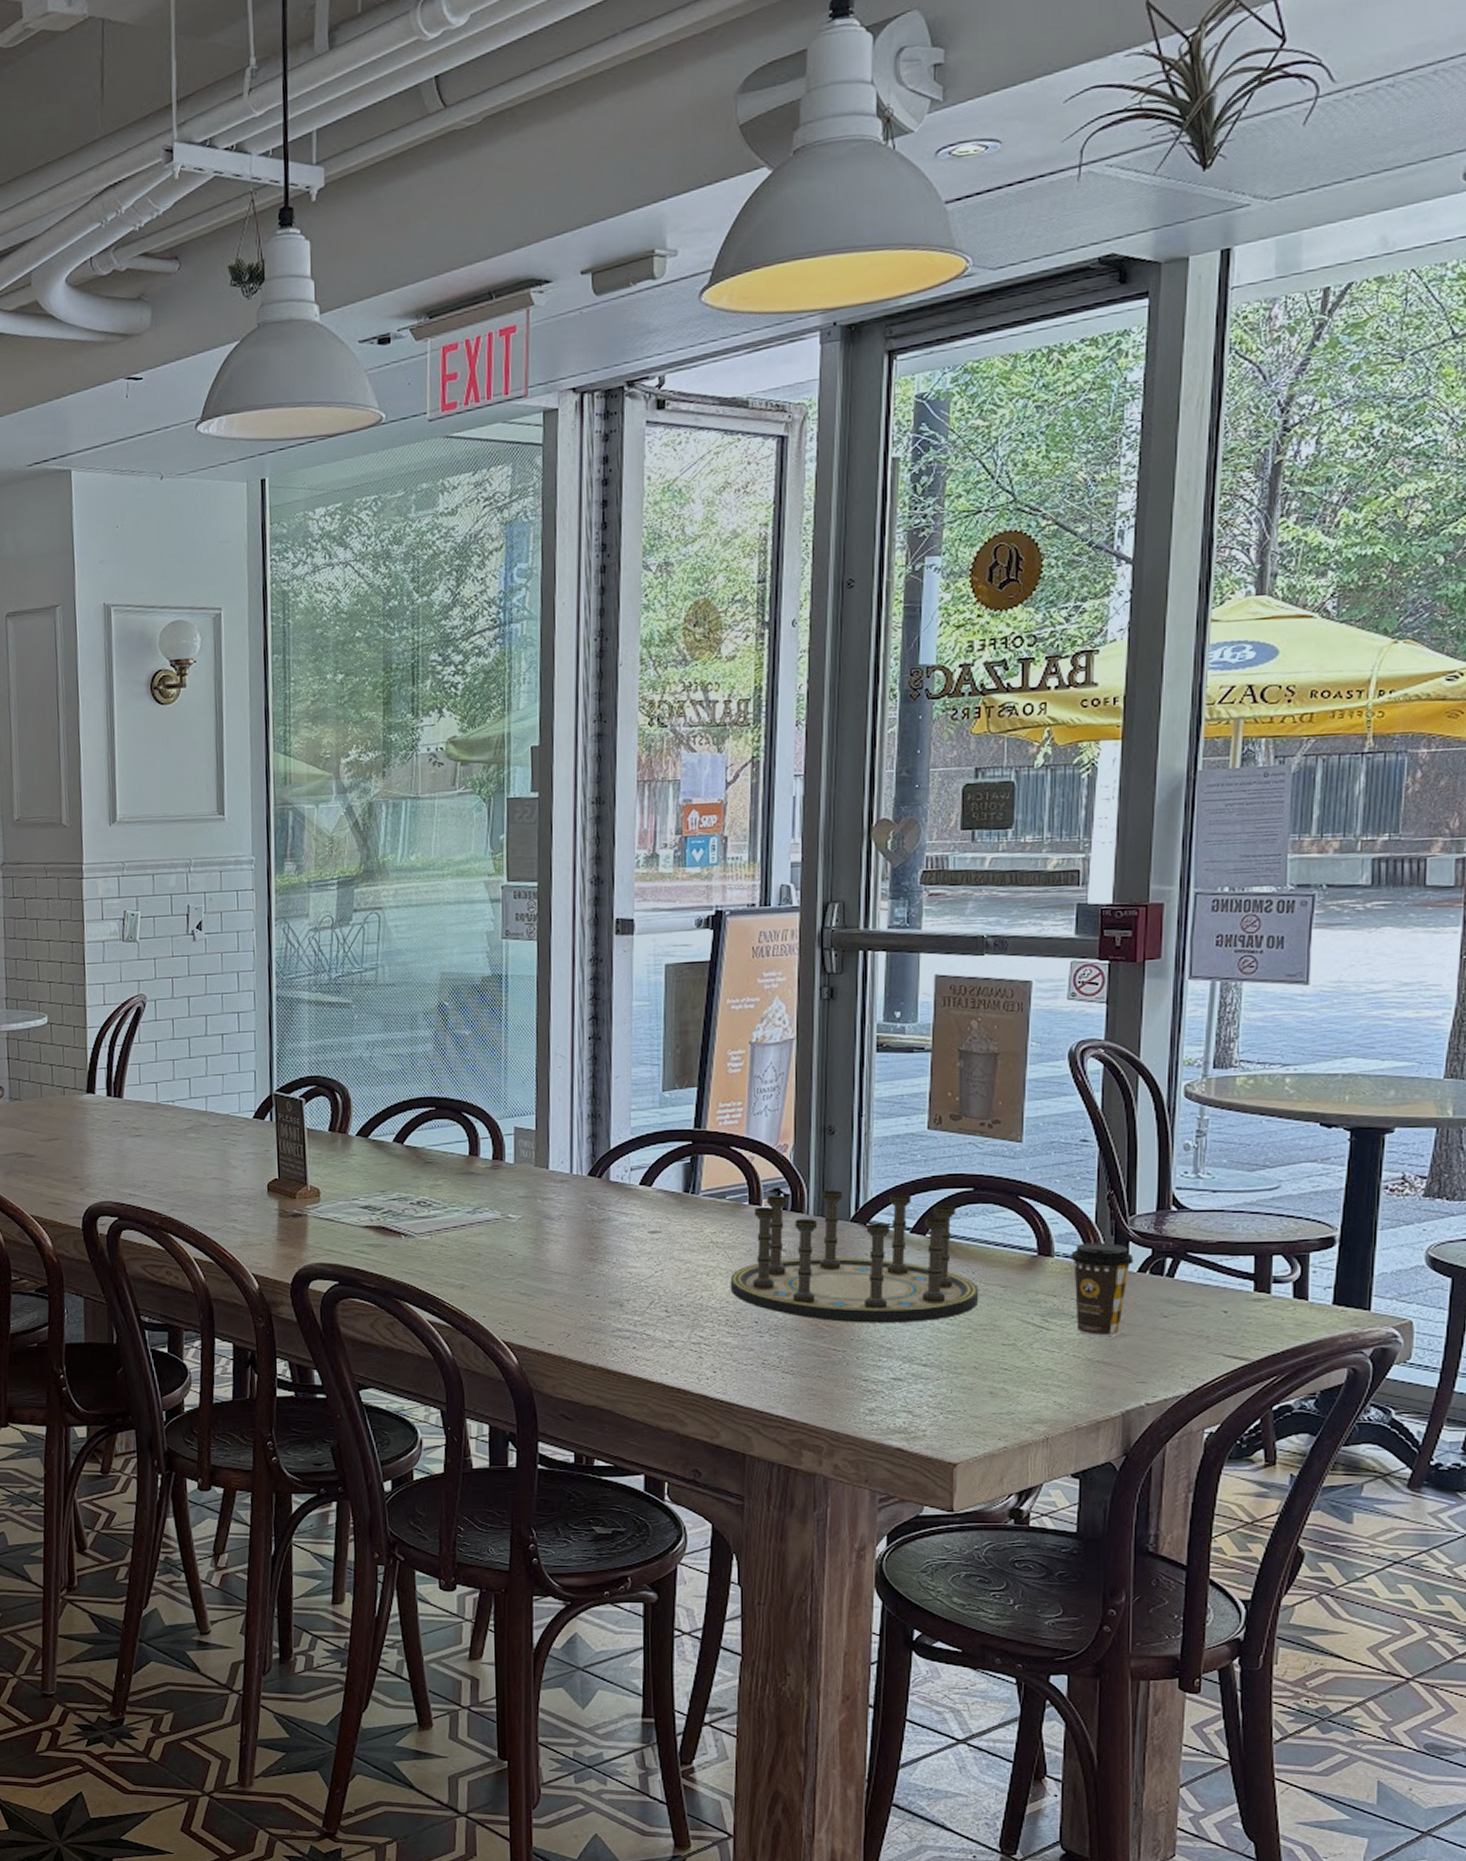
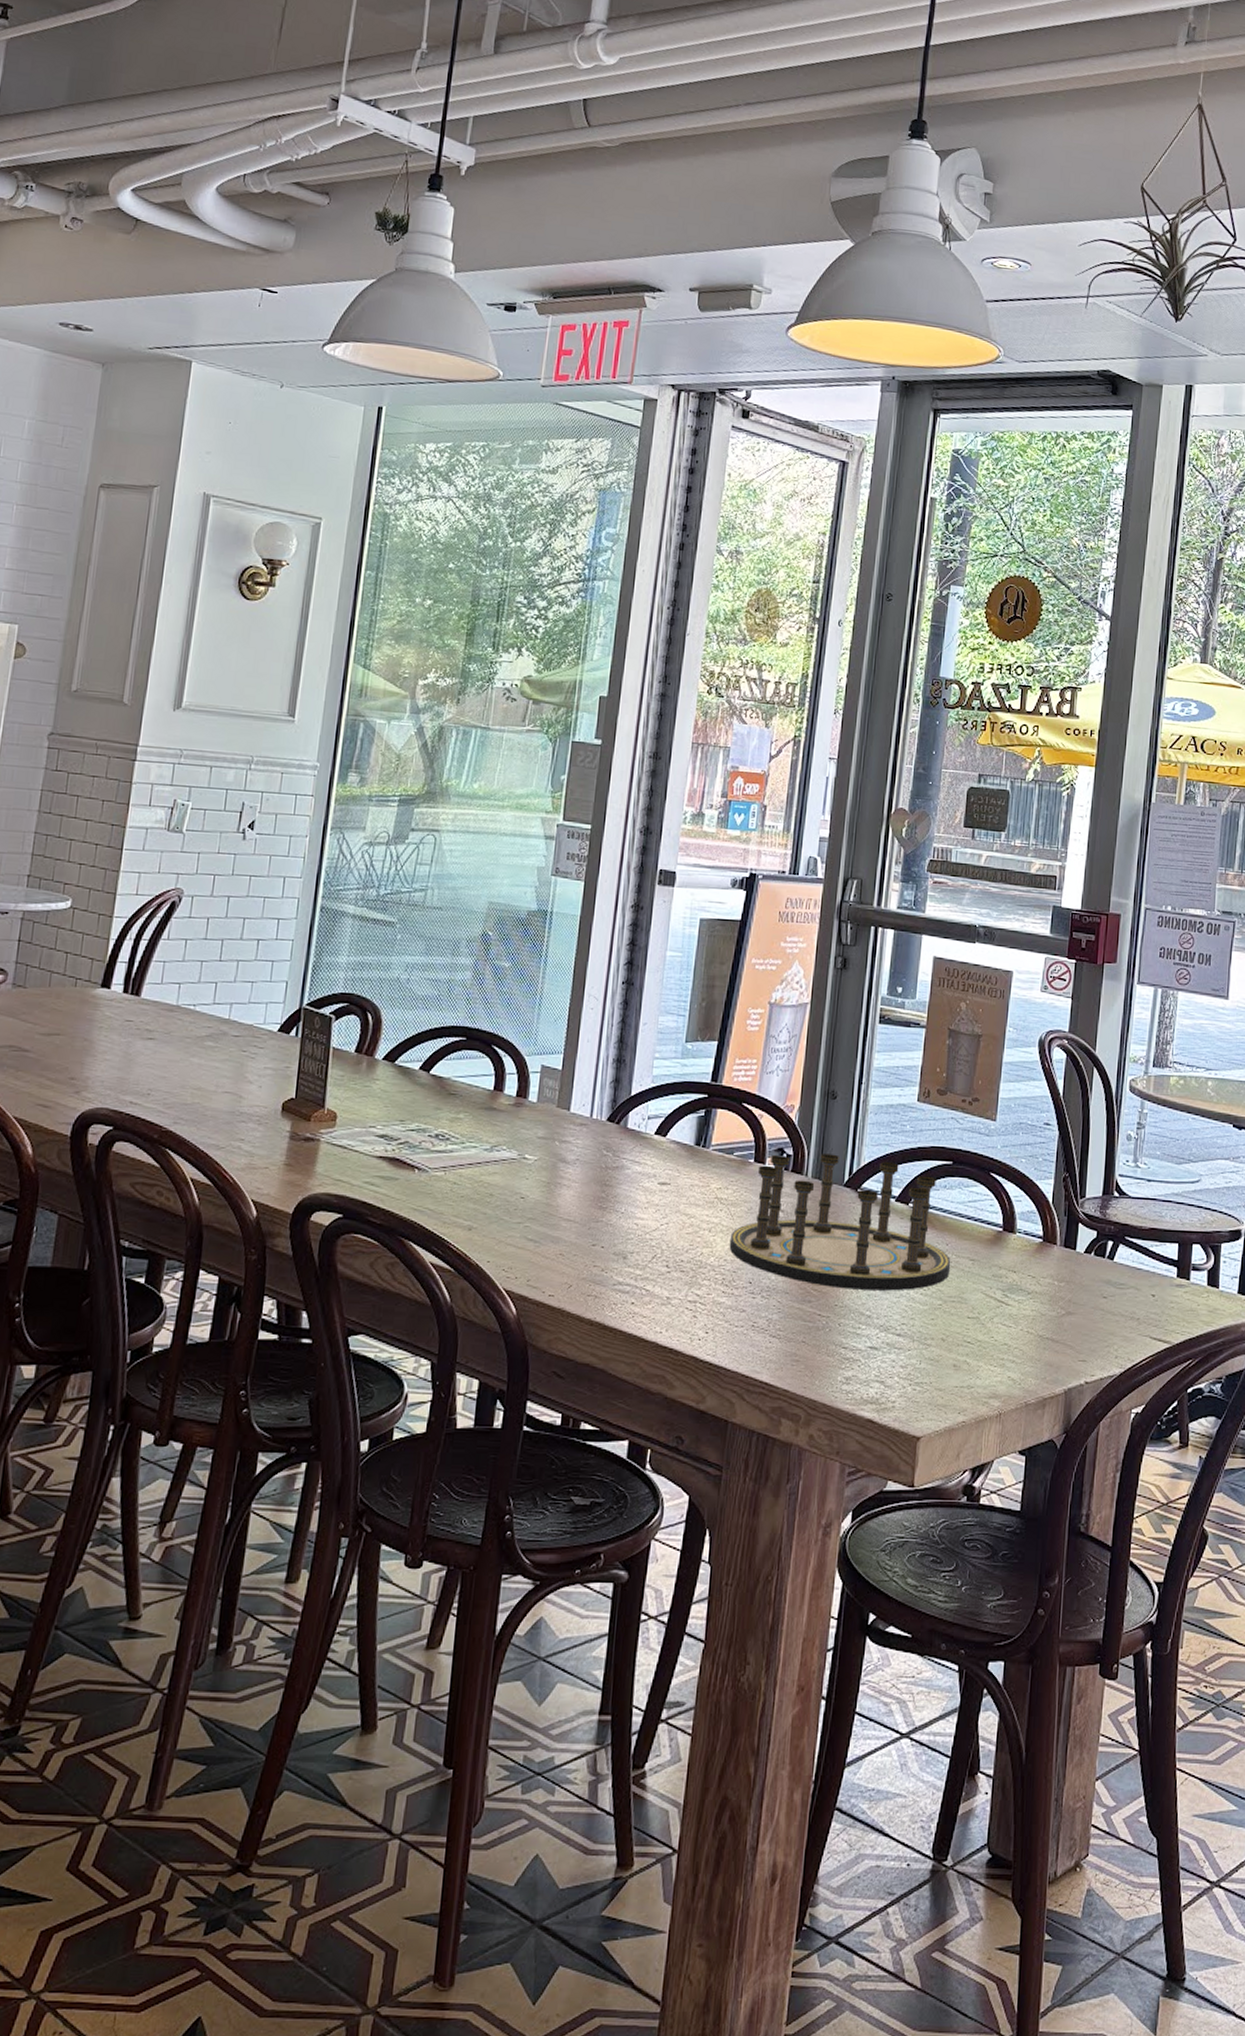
coffee cup: present [1071,1242,1134,1336] -> none [1030,1221,1082,1314]

